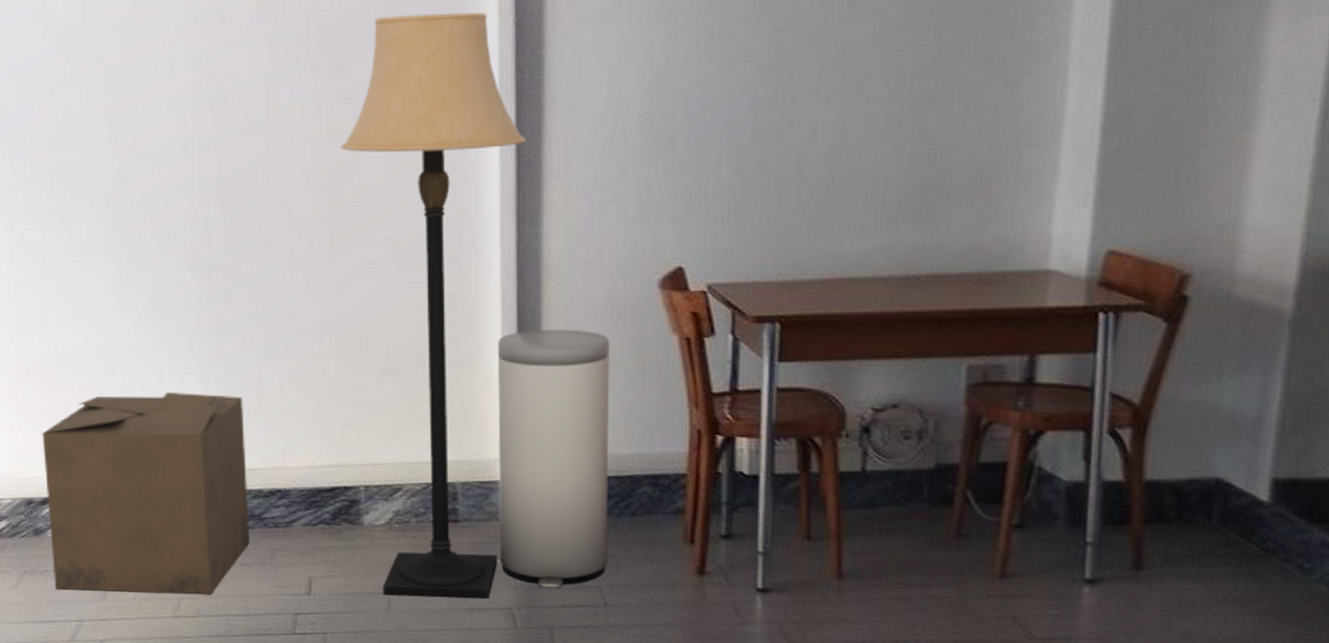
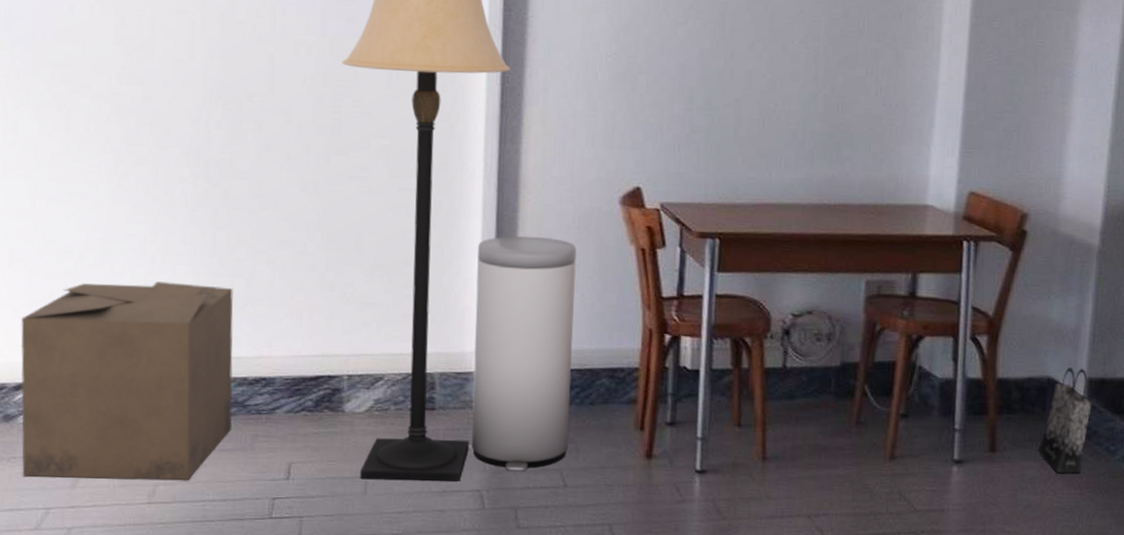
shopping bag: none [1200,466,1278,597] -> present [1038,367,1092,474]

